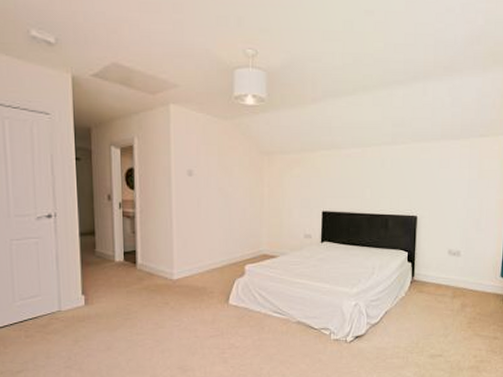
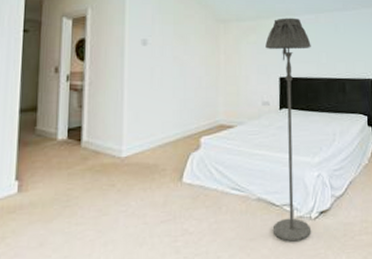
floor lamp: none [309,151,356,360] -> present [265,18,311,242]

